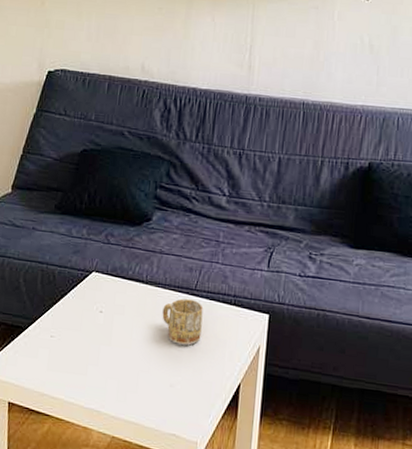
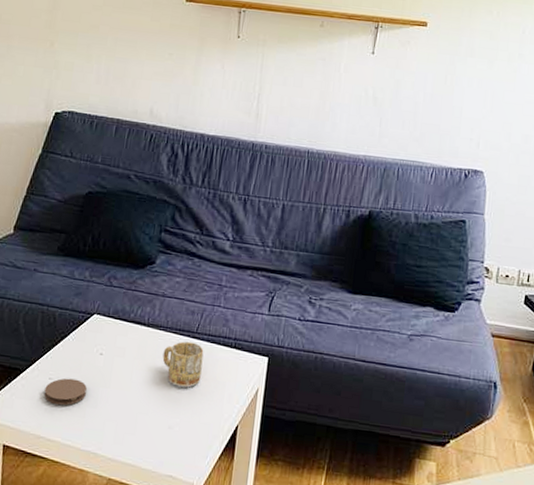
coaster: none [46,335,88,364] -> present [44,378,87,406]

